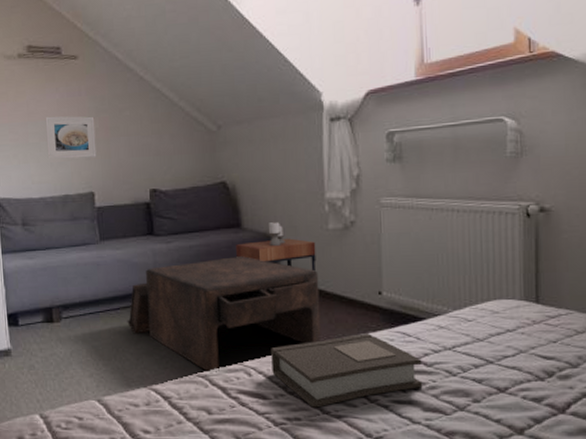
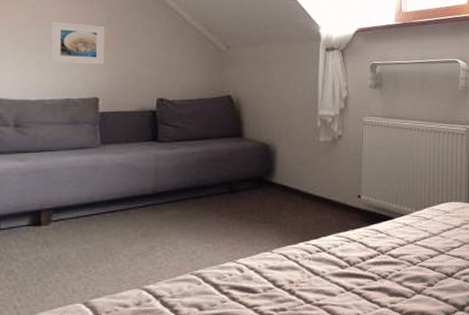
coffee table: present [127,256,321,374] -> none [123,163,309,272]
side table: present [236,222,316,272] -> none [237,134,308,178]
book: present [271,332,423,408] -> none [263,230,390,298]

